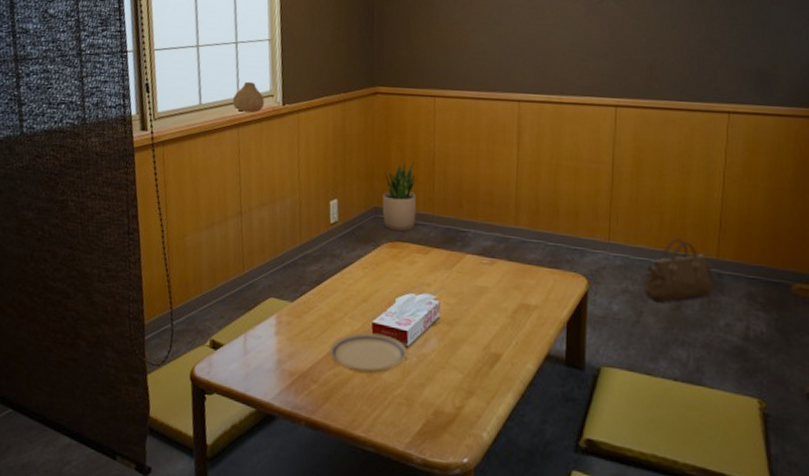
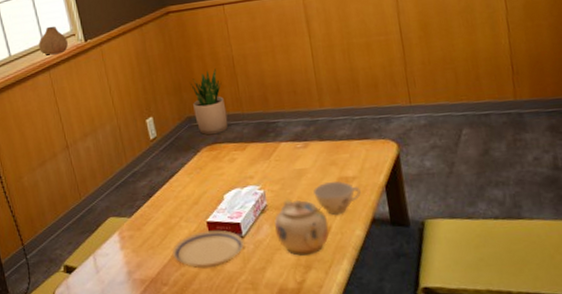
teapot: none [442,315,500,380] -> present [274,199,330,256]
teacup: none [491,306,540,344] -> present [313,181,361,216]
shoulder bag: present [642,238,713,302] -> none [449,88,517,150]

